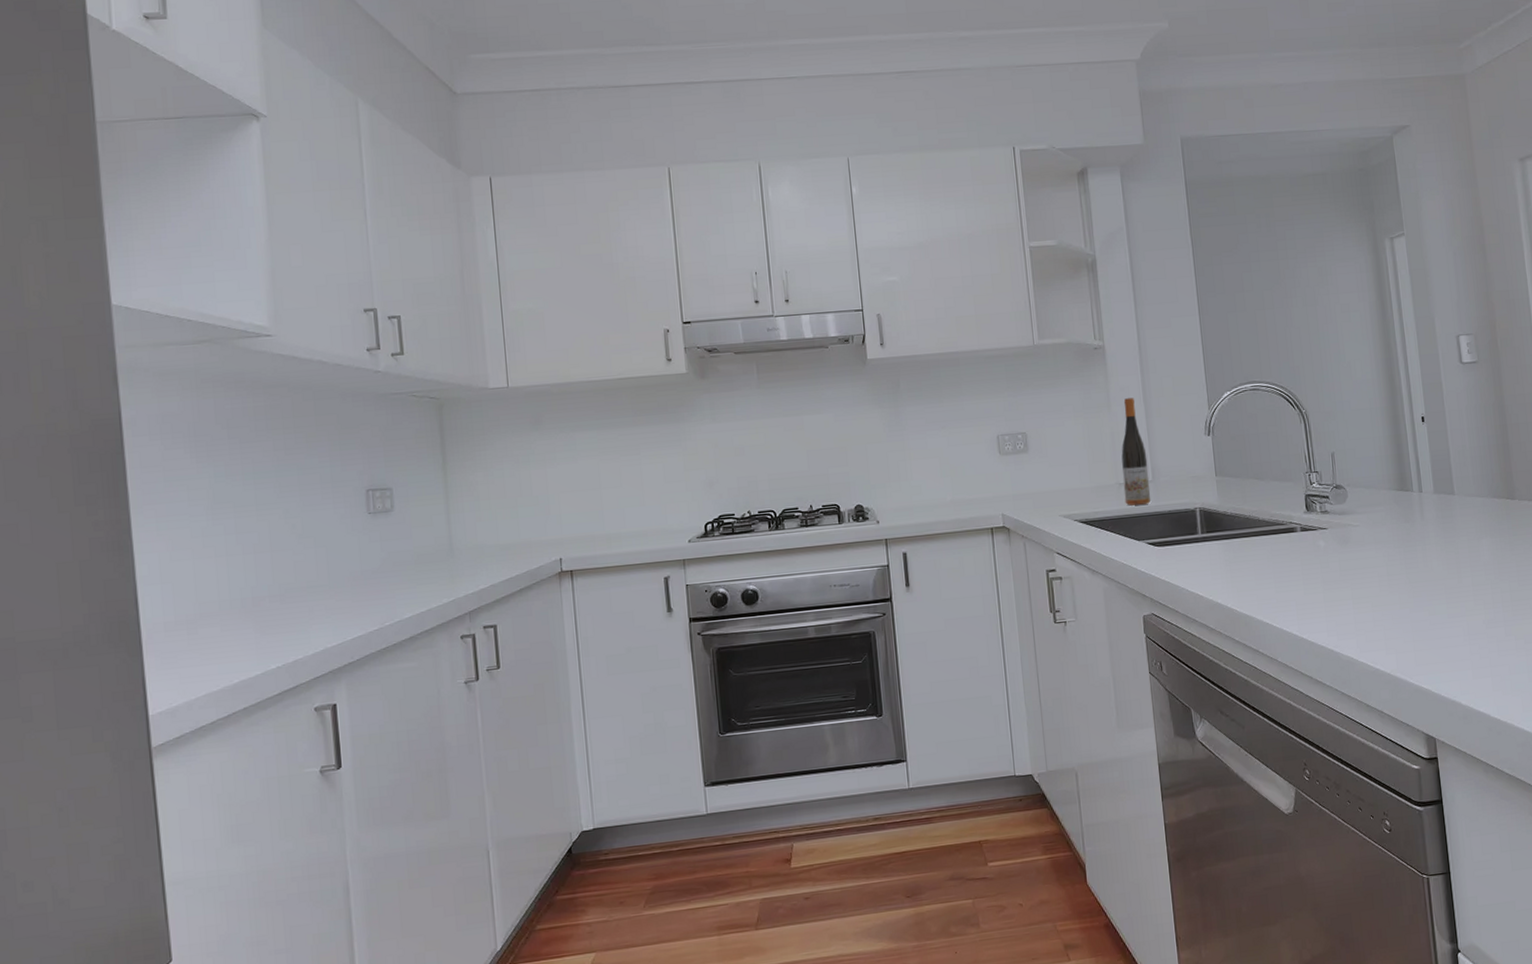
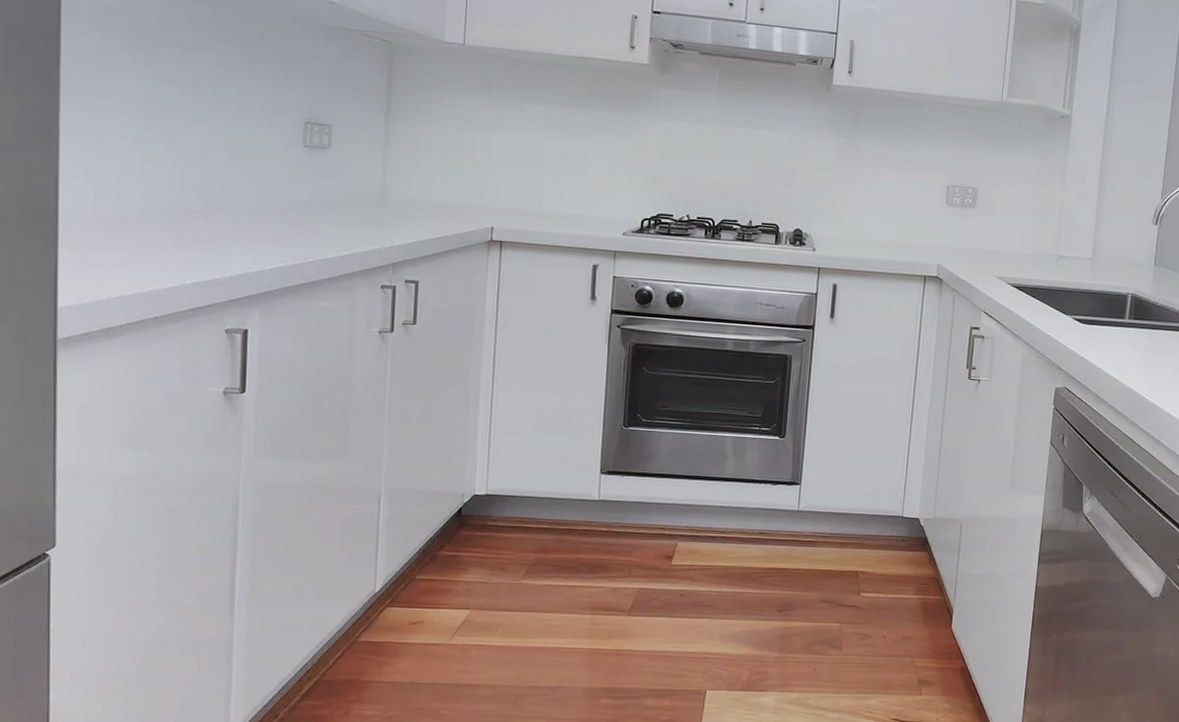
wine bottle: present [1121,397,1151,506] -> none [1060,171,1092,281]

